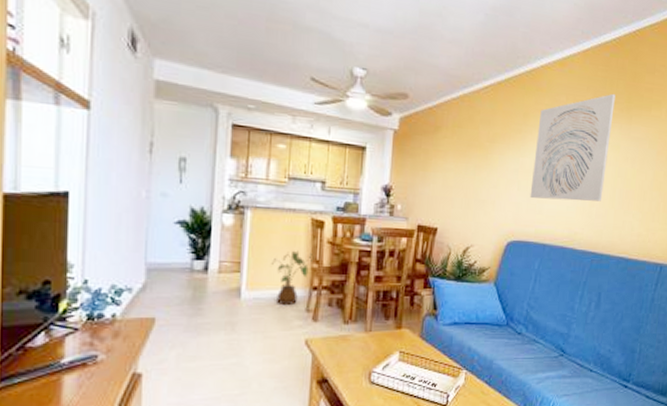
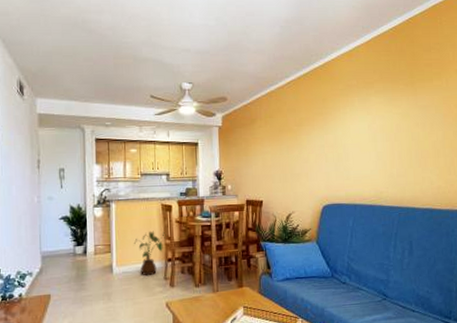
wall art: present [530,93,615,202] -> none [336,72,401,167]

